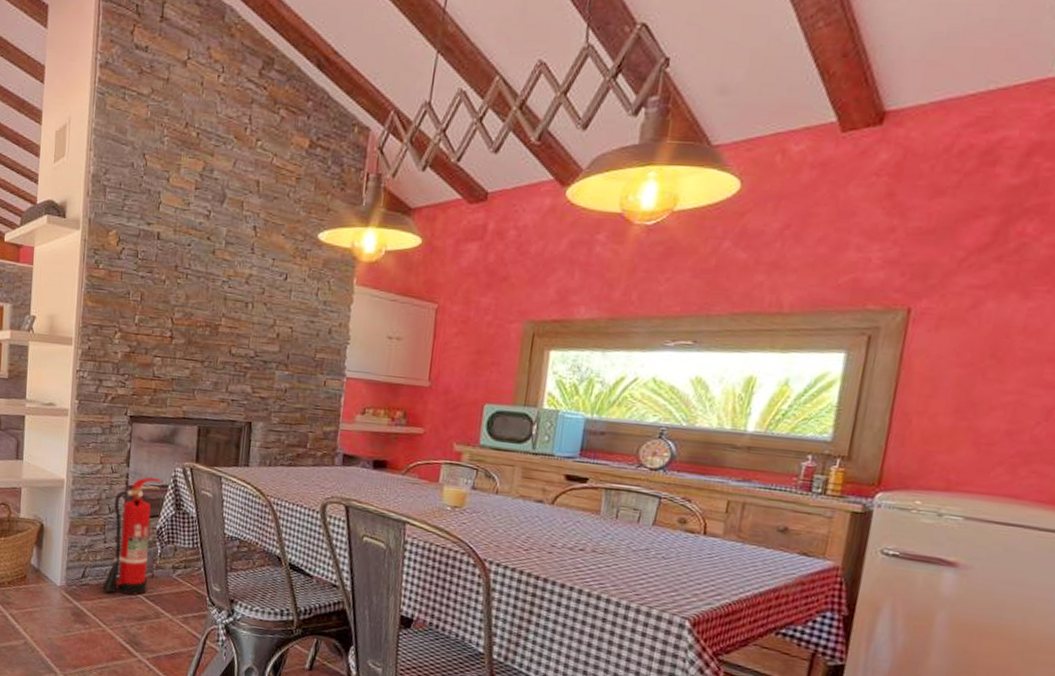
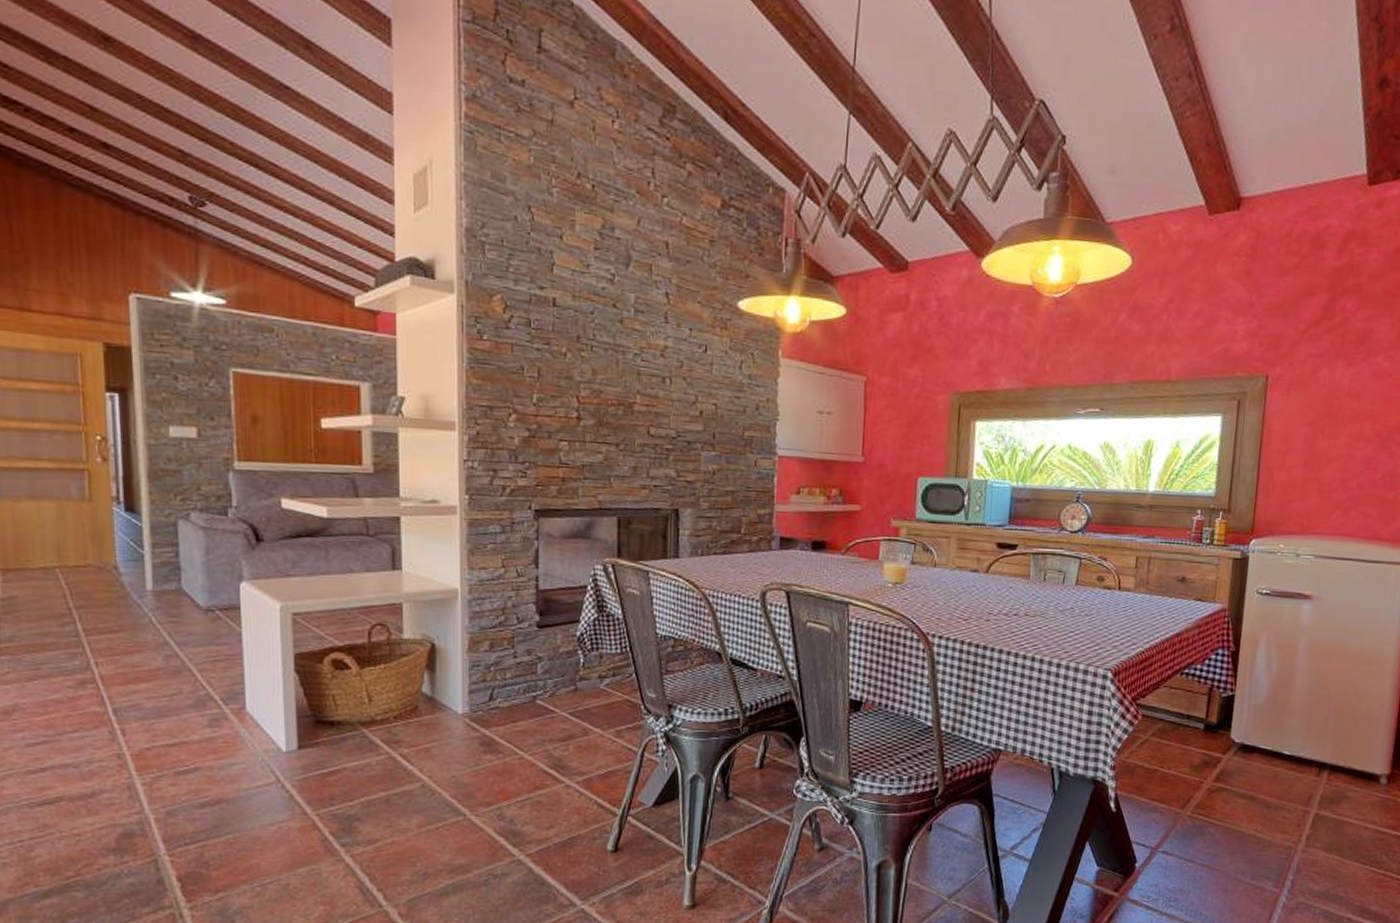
fire extinguisher: present [102,477,163,596] -> none [515,579,581,714]

